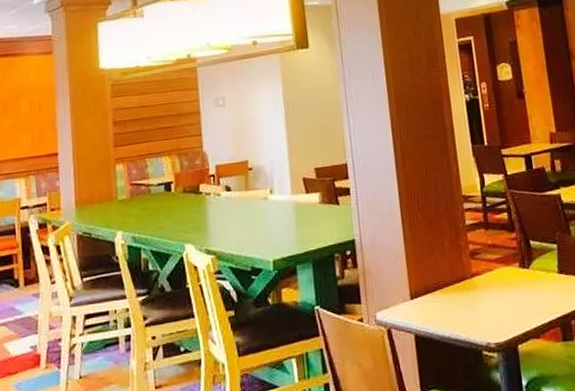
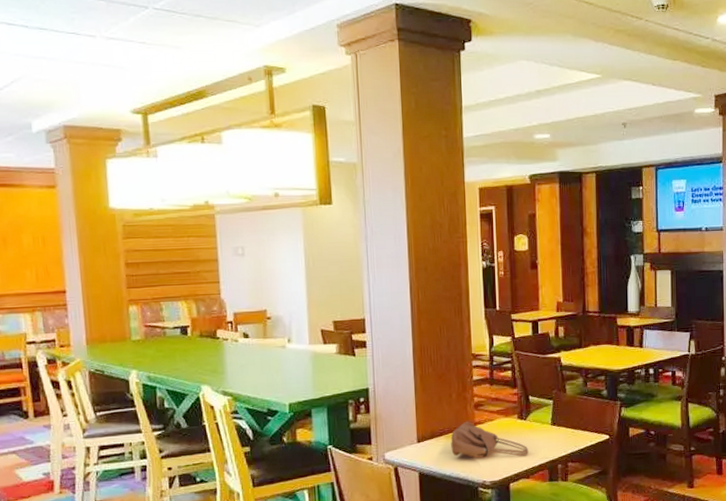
handbag: none [447,272,536,316] -> present [451,421,529,459]

